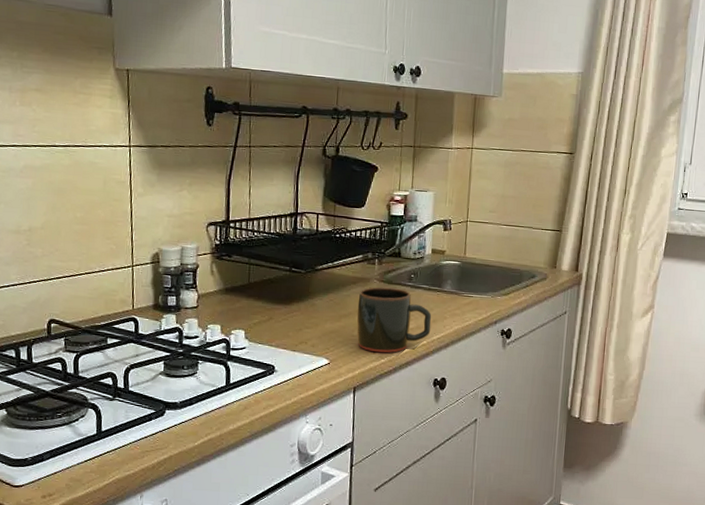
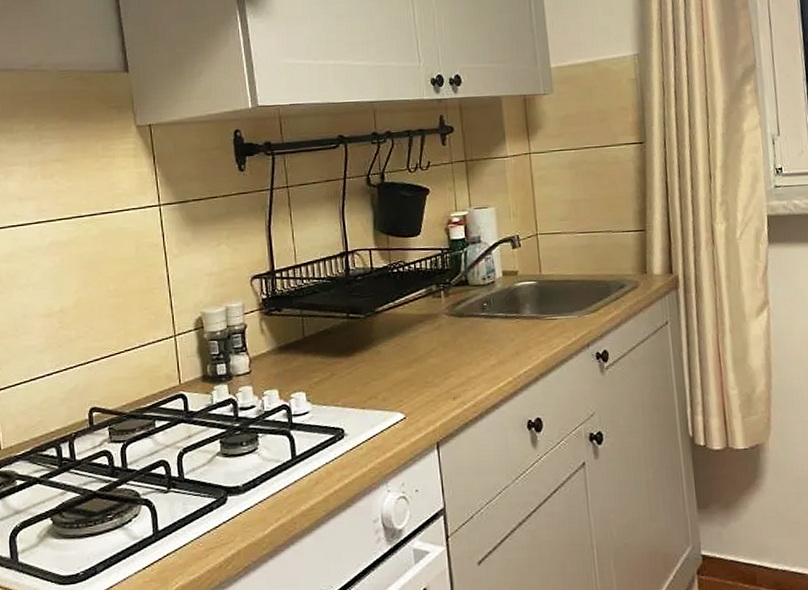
mug: present [357,287,432,353] -> none [428,321,515,398]

